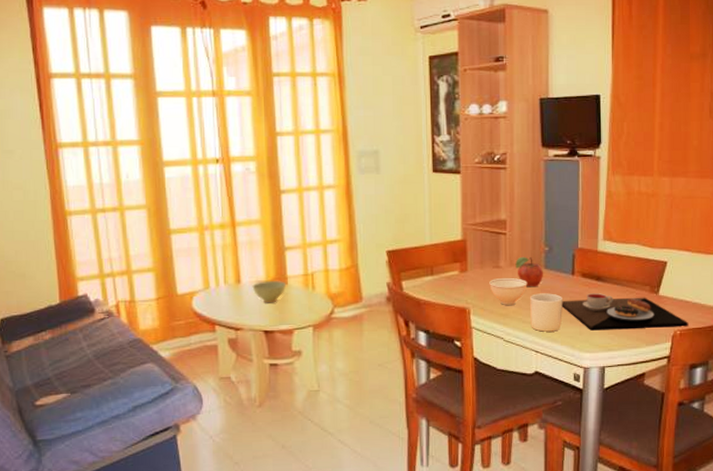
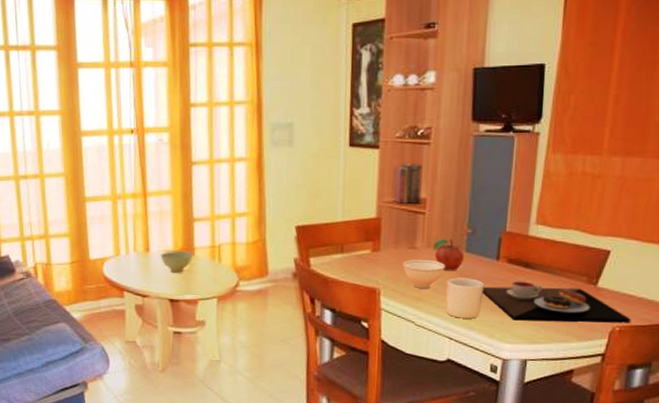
books: none [477,186,501,226] -> present [394,163,423,205]

